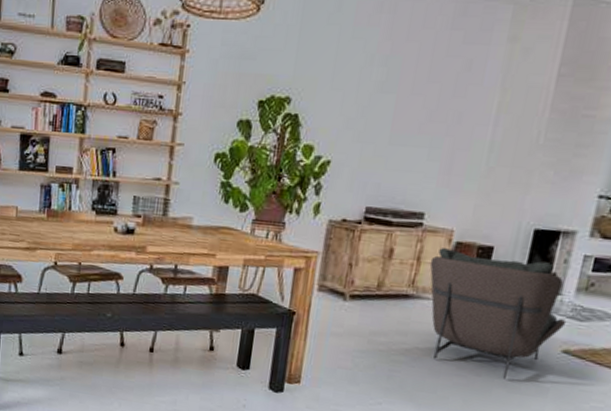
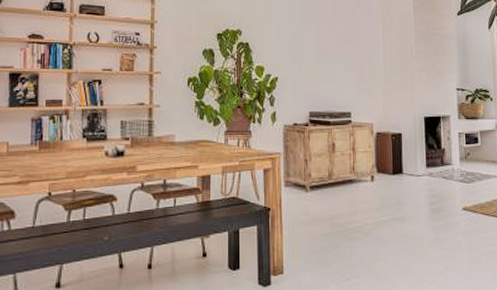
armless chair: present [429,248,567,379] -> none [362,138,460,239]

